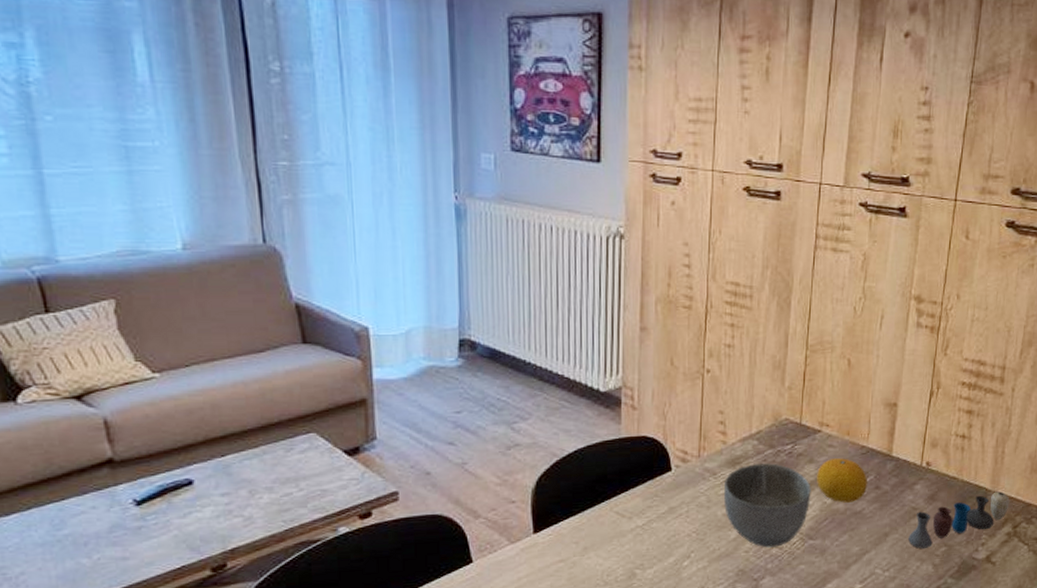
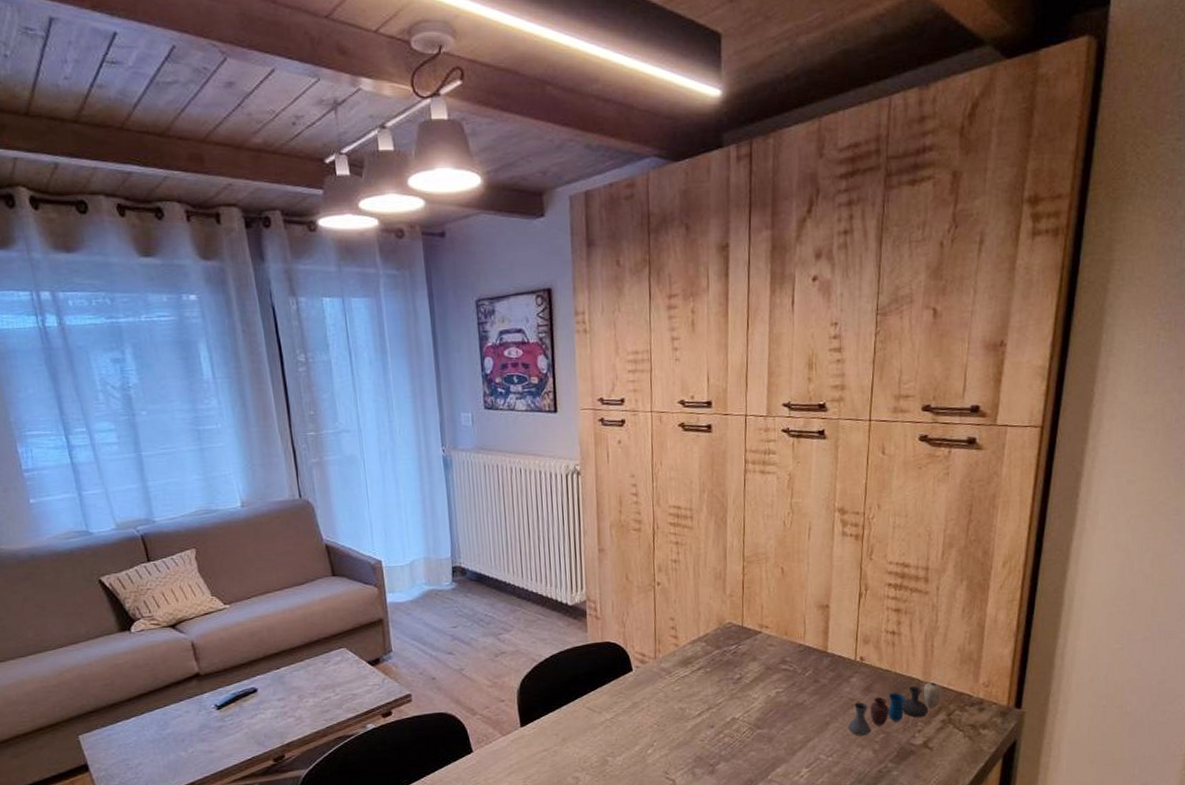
bowl: present [723,463,811,548] -> none [678,662,756,737]
fruit: present [817,458,868,503] -> none [760,655,807,696]

